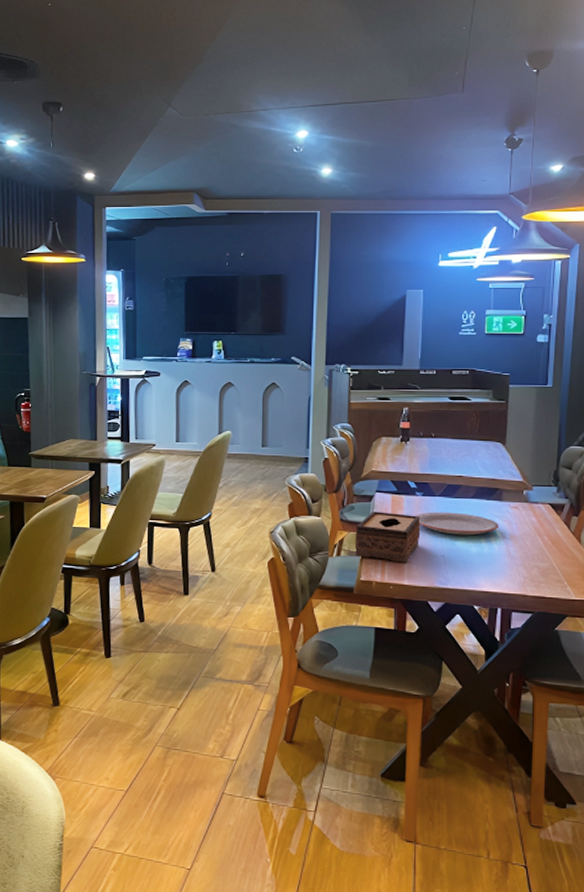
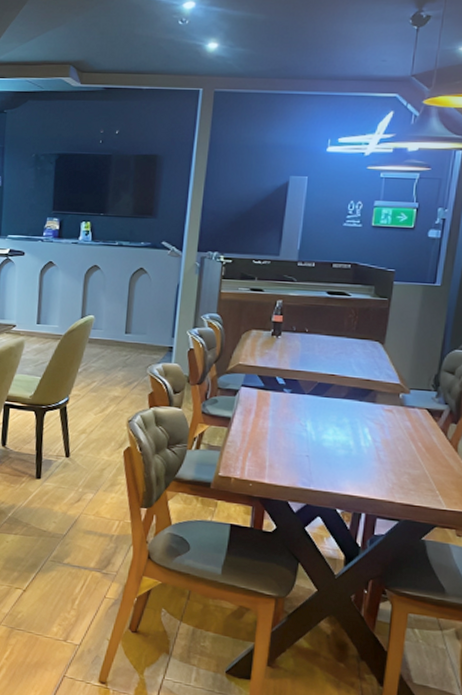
tissue box: present [355,511,421,563] -> none [215,406,287,461]
plate: present [416,512,499,536] -> none [282,410,370,437]

